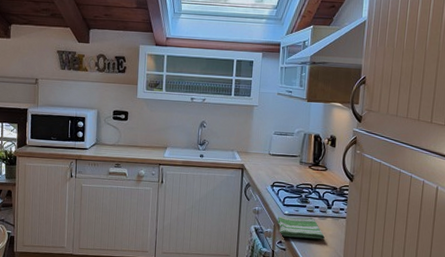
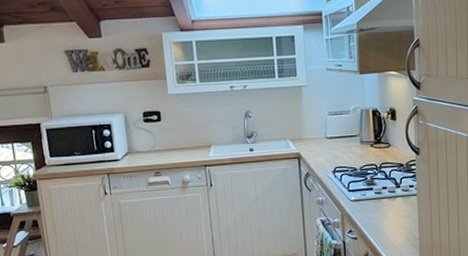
dish towel: present [277,216,325,239] -> none [344,200,397,225]

